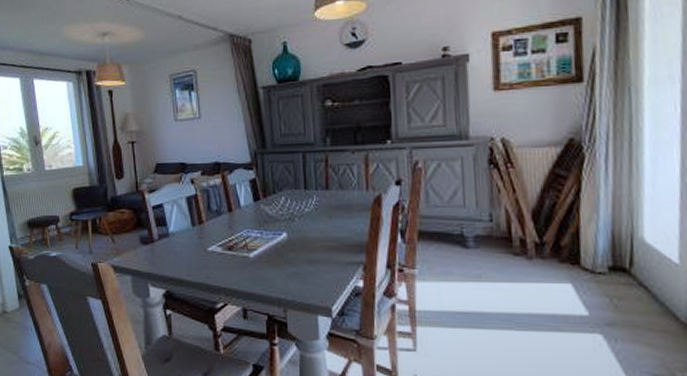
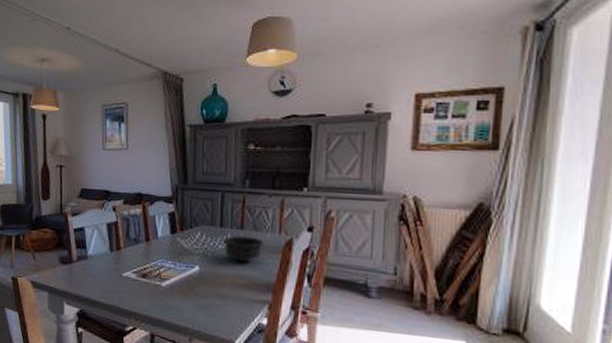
bowl: none [308,196,352,224] -> present [222,235,264,263]

